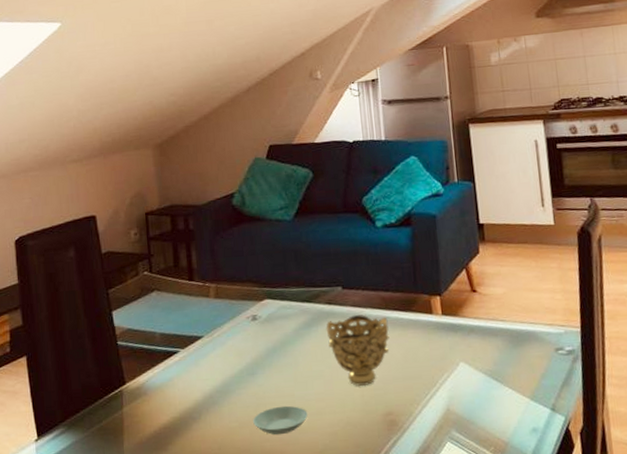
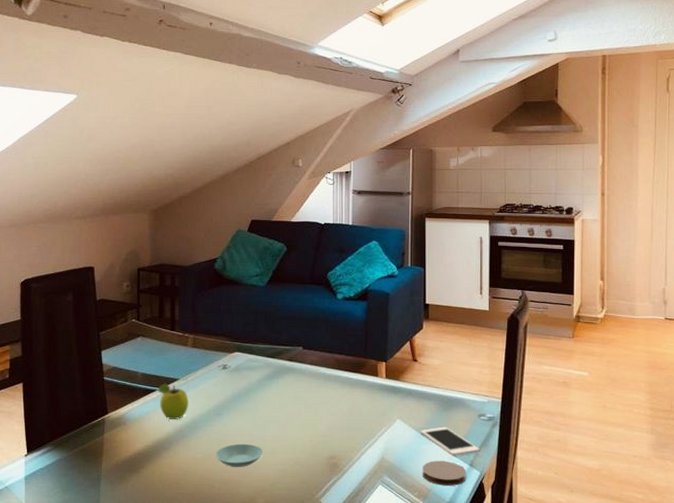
fruit: none [179,342,218,385] -> present [157,383,190,419]
decorative bowl: present [326,315,390,387] -> none [285,372,339,433]
cell phone: none [489,366,561,400] -> present [421,426,480,456]
coaster: none [495,406,549,437] -> present [422,461,467,486]

